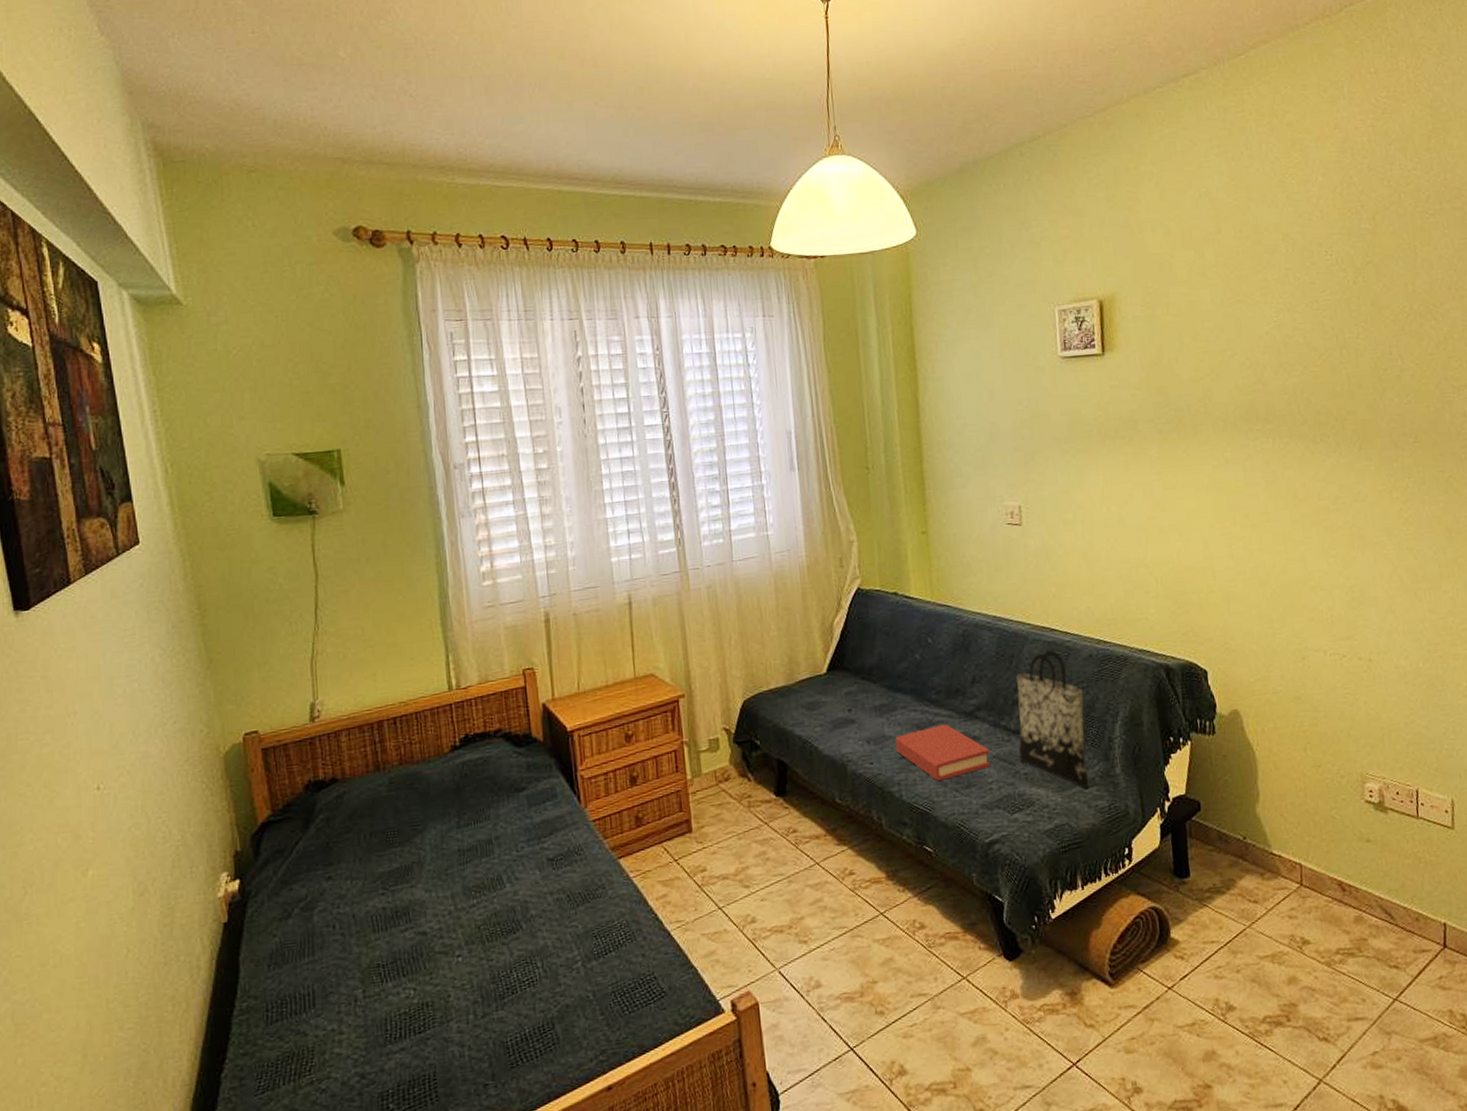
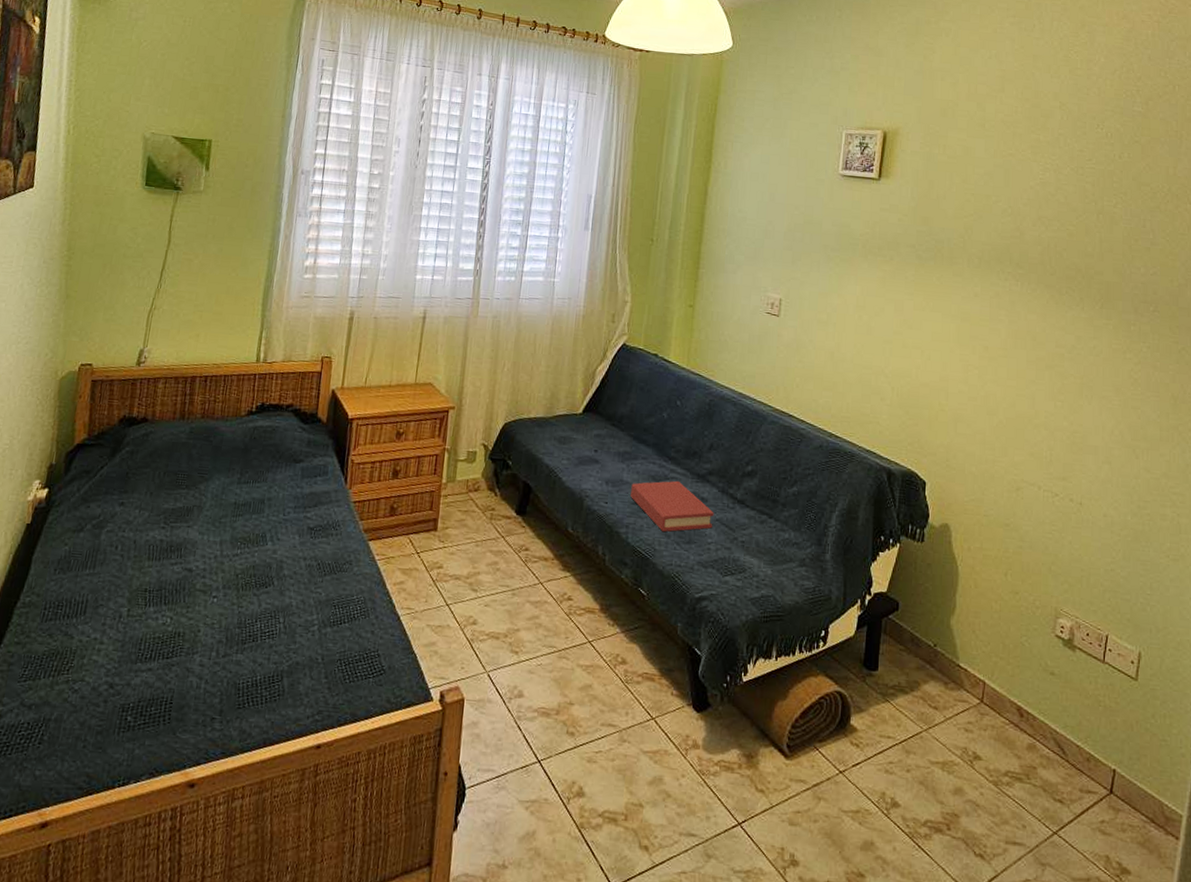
tote bag: present [1016,650,1089,788] -> none [740,434,808,567]

